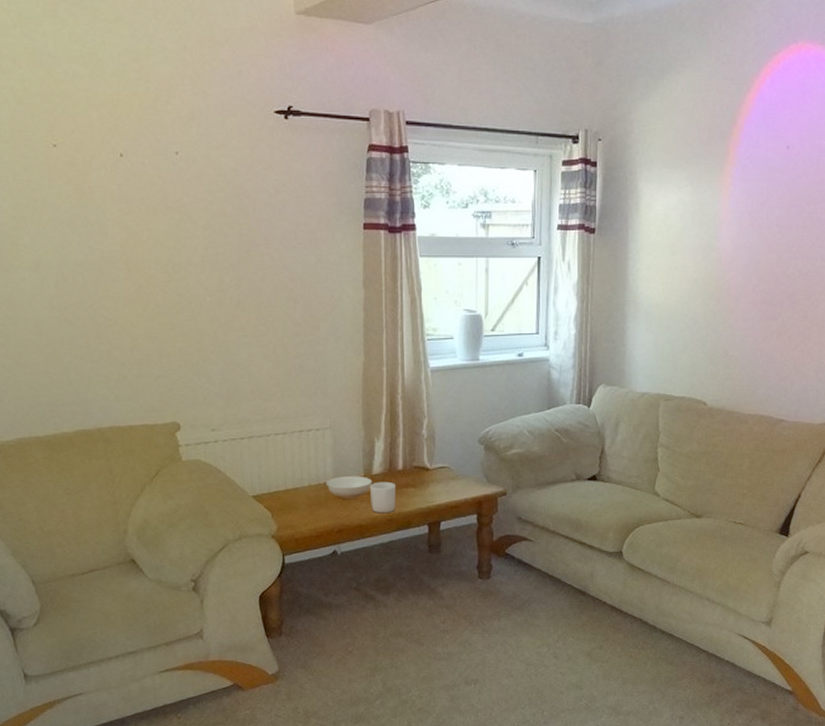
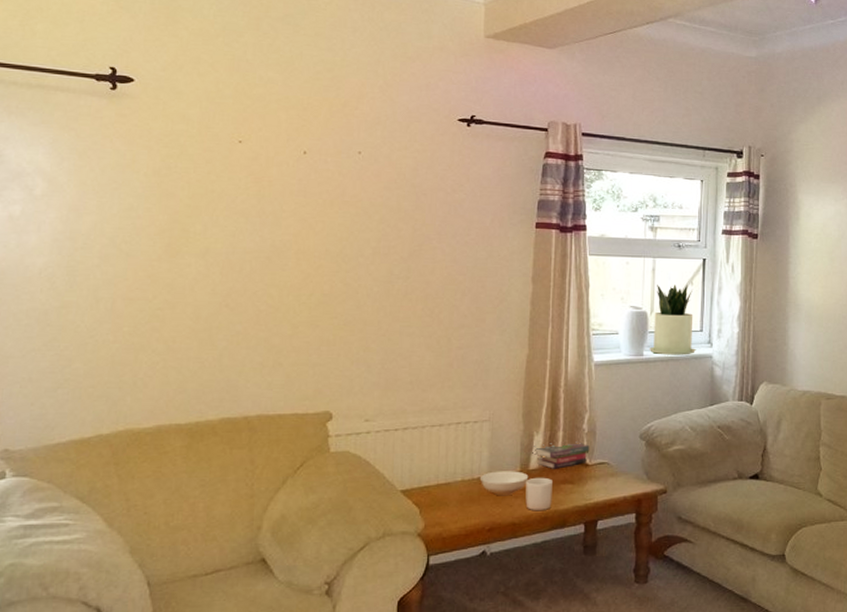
books: none [374,447,430,475] -> present [532,441,590,470]
planter: none [485,285,532,359] -> present [650,284,696,355]

